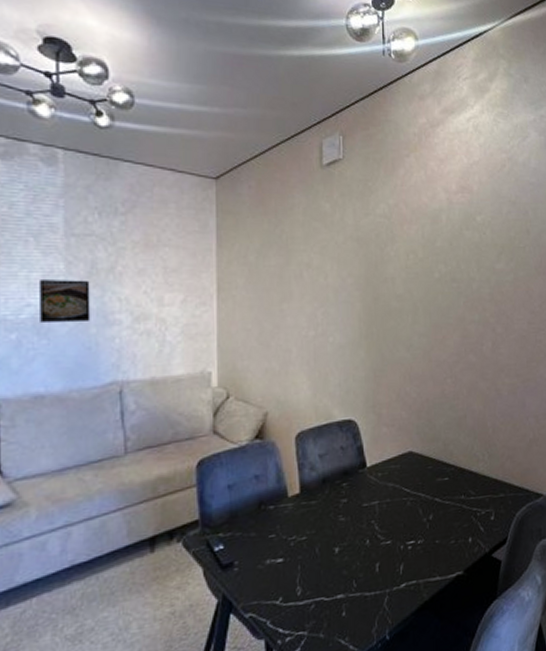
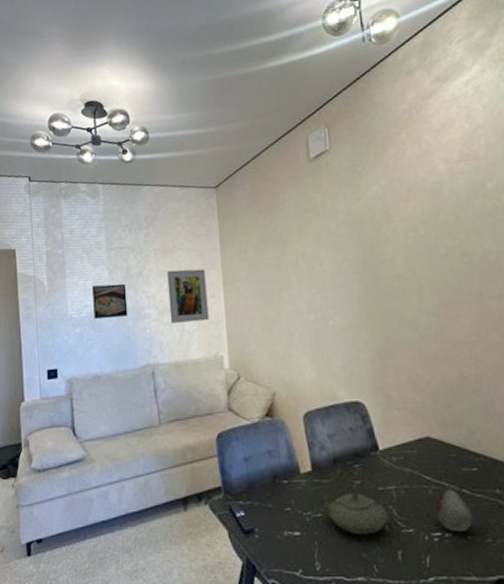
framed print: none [147,269,198,333] -> present [167,269,209,324]
teapot: none [304,494,370,554] -> present [318,476,389,535]
fruit: none [410,495,442,538] -> present [434,485,473,532]

